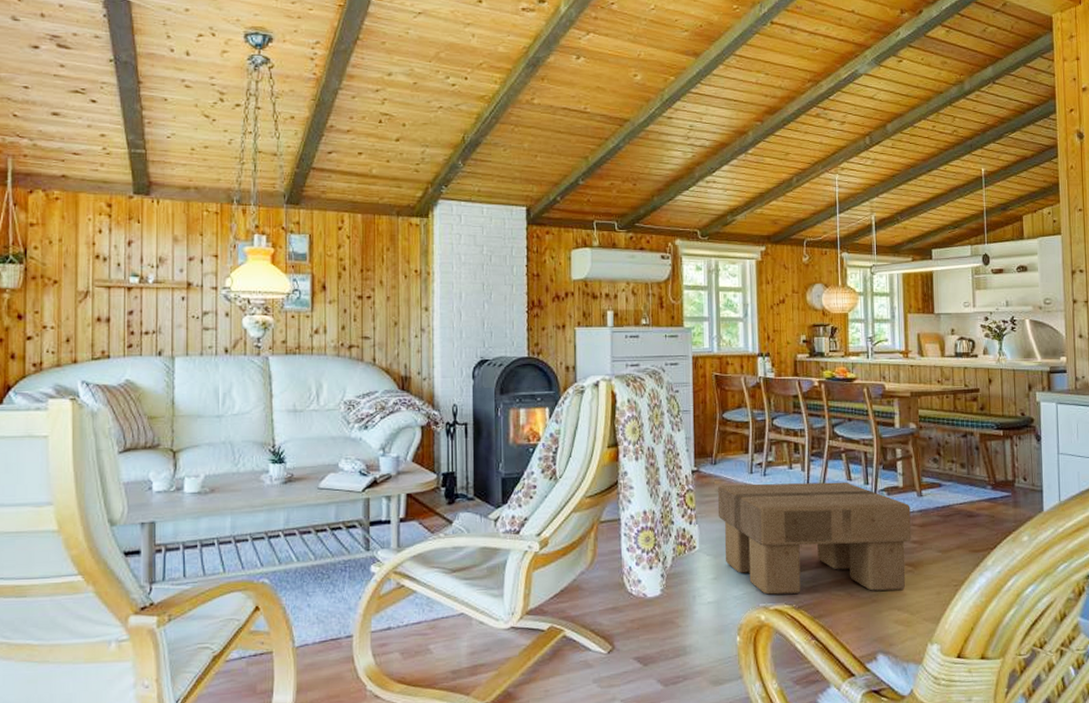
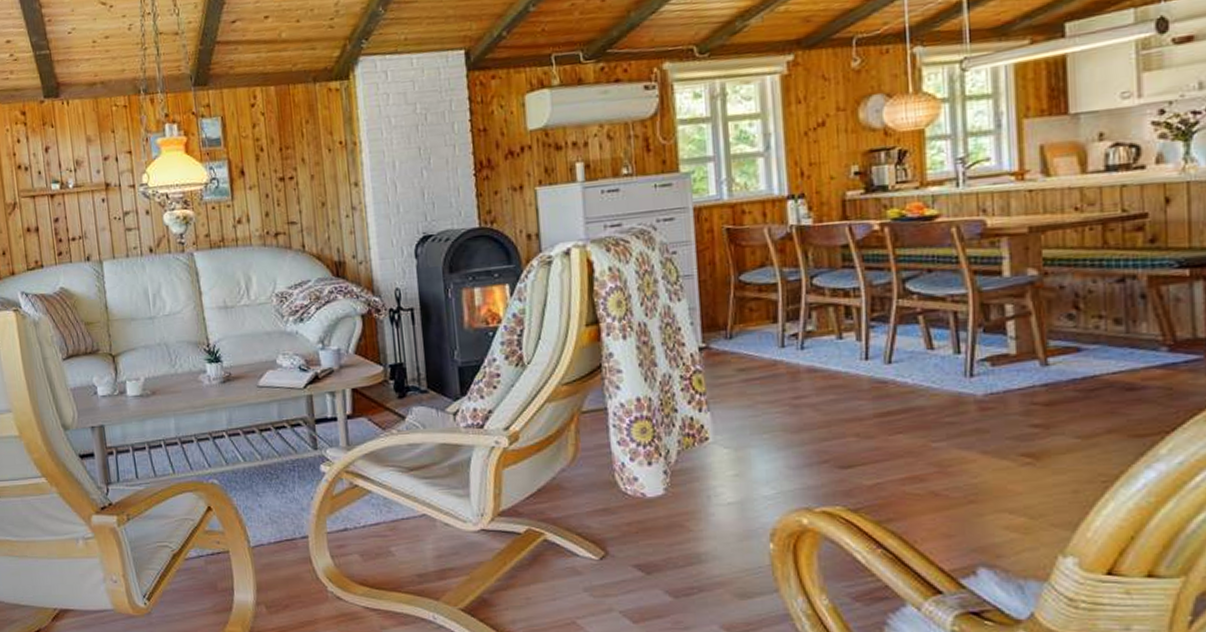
footstool: present [717,482,911,595] -> none [735,351,1031,494]

